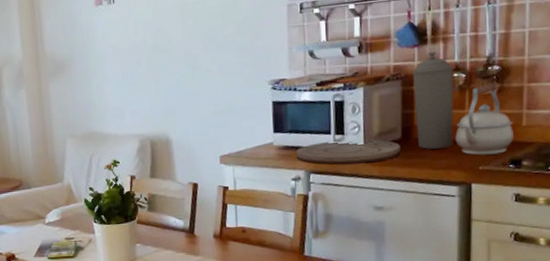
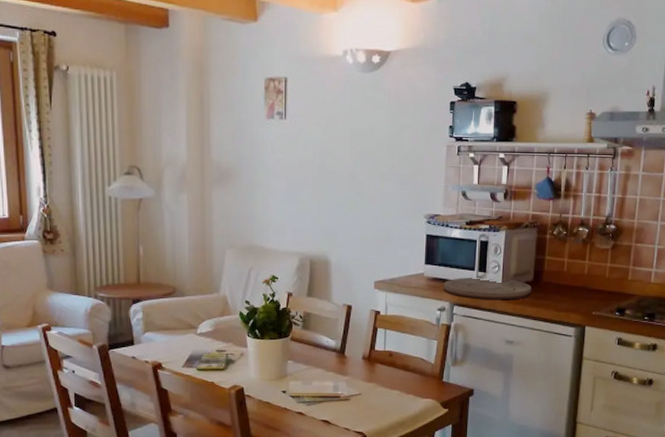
canister: present [413,51,454,150] -> none [546,206,579,293]
kettle: present [455,83,515,156] -> none [576,240,622,302]

